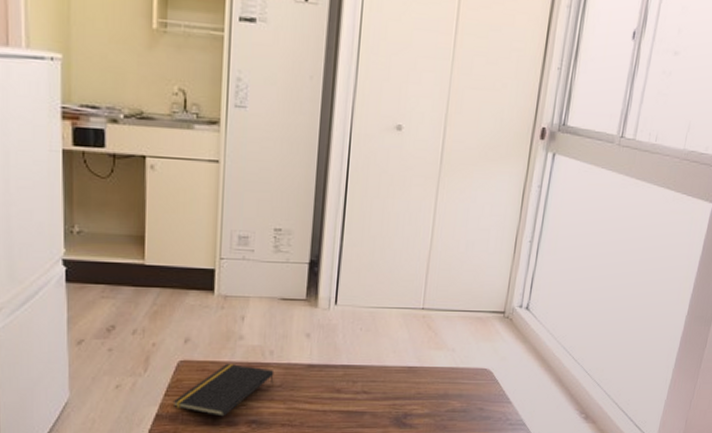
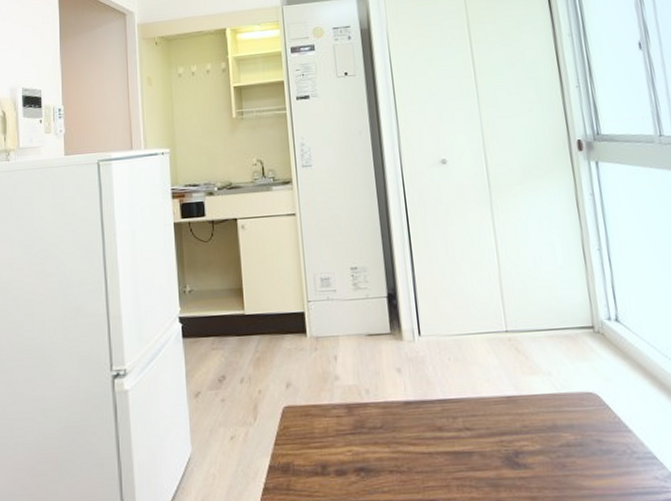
notepad: present [172,364,274,417] -> none [282,406,375,466]

